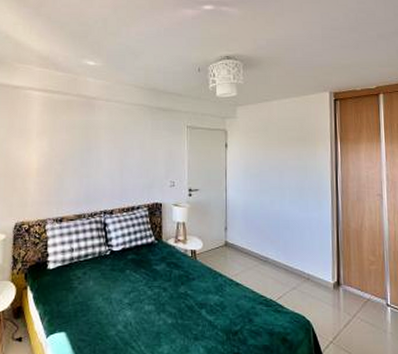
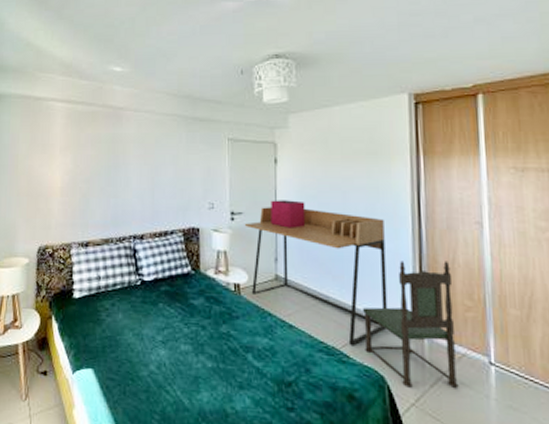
desk: none [200,184,313,298] -> present [244,207,388,346]
storage bin: none [222,178,250,202] -> present [271,200,306,228]
dining chair: none [293,225,365,329] -> present [362,261,459,388]

